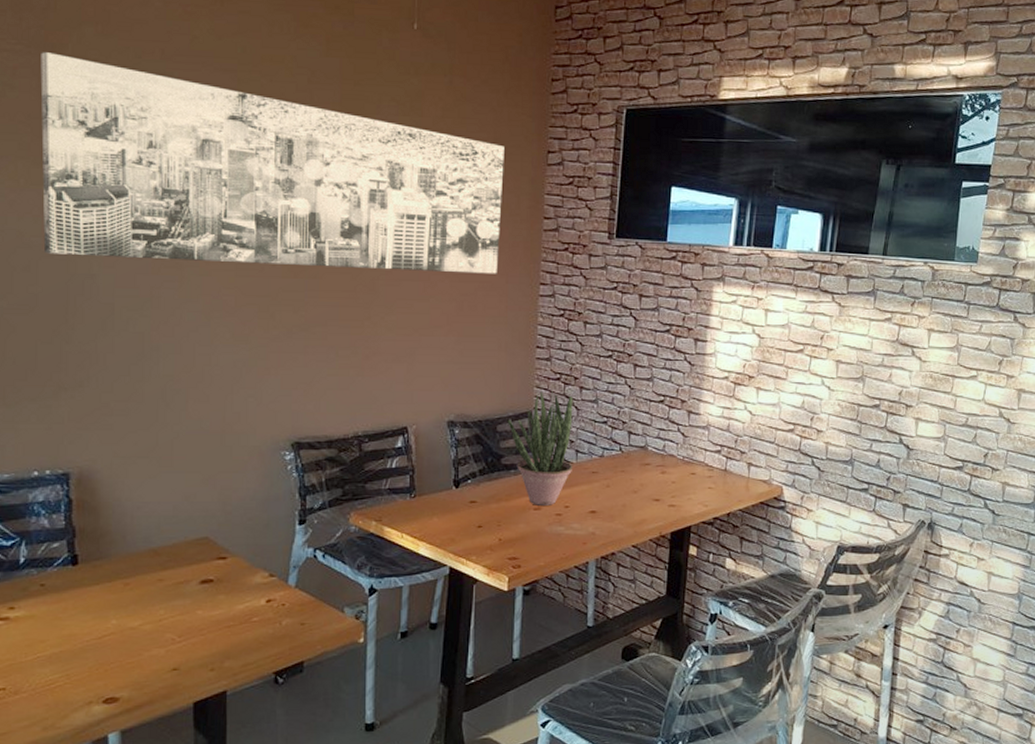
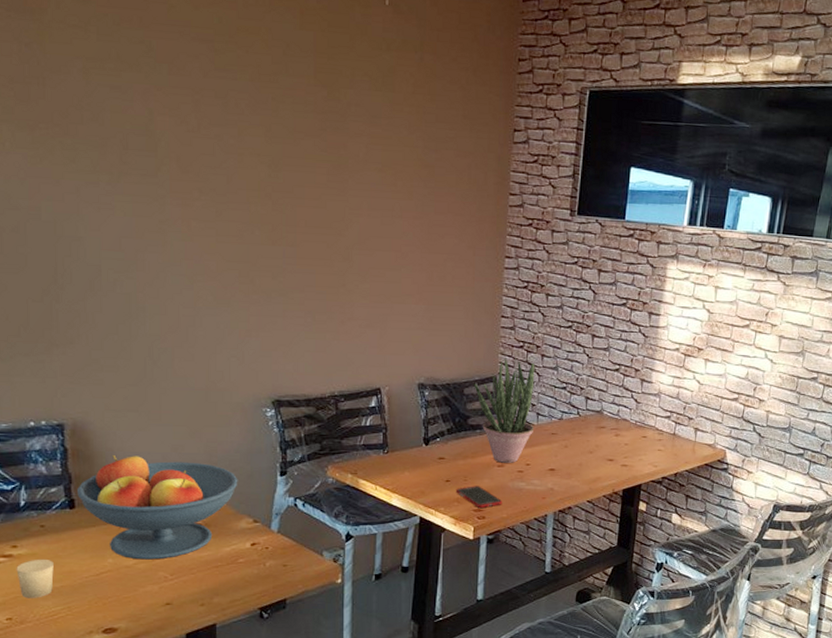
candle: none [12,621,53,666] -> present [16,559,54,598]
wall art: present [40,52,504,274] -> none [20,16,473,247]
fruit bowl: none [80,506,254,620] -> present [76,455,238,560]
cell phone: none [488,531,540,557] -> present [455,486,503,509]

